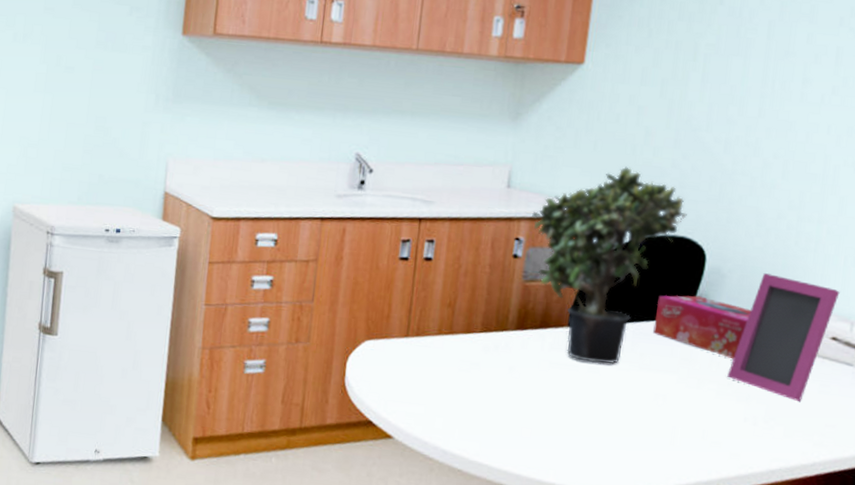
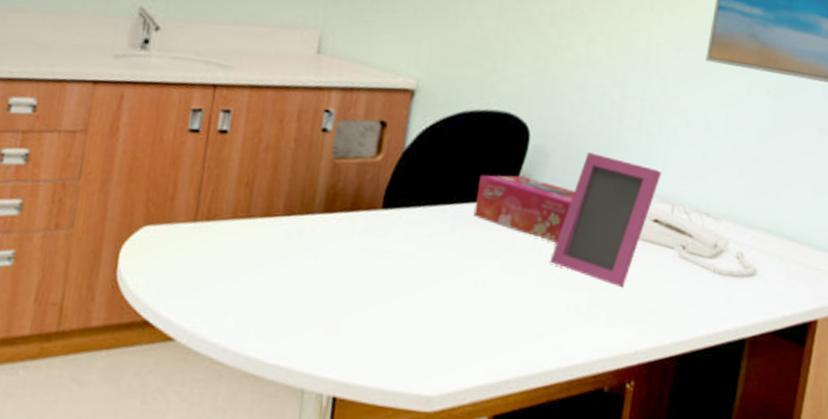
potted plant: present [532,166,687,365] -> none [344,35,511,251]

